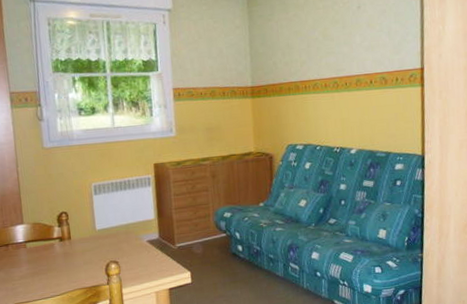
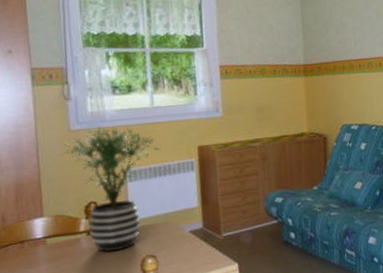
potted plant: none [37,145,121,257] -> present [62,127,161,252]

